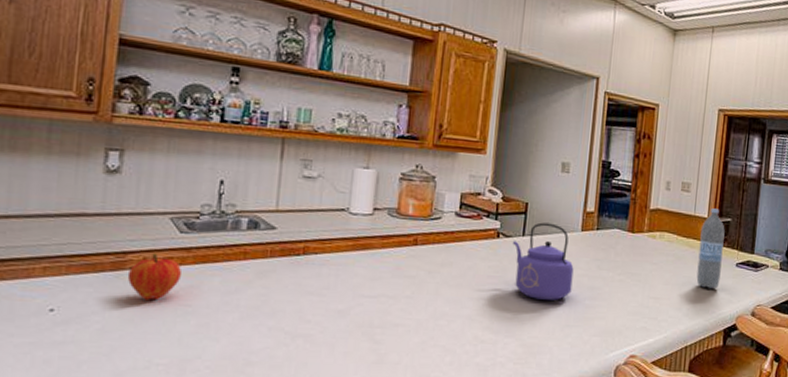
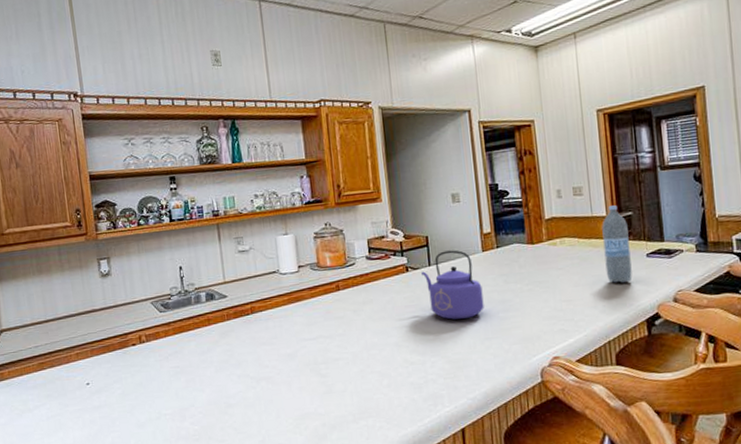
fruit: present [127,252,183,300] -> none [131,330,168,367]

